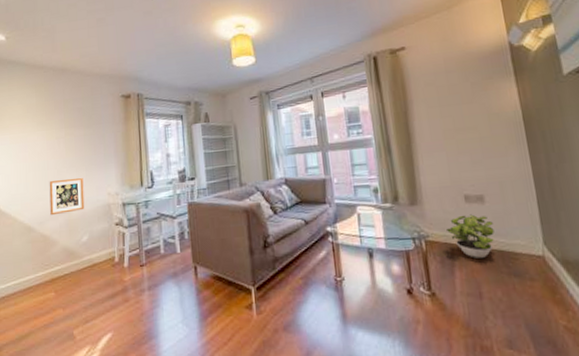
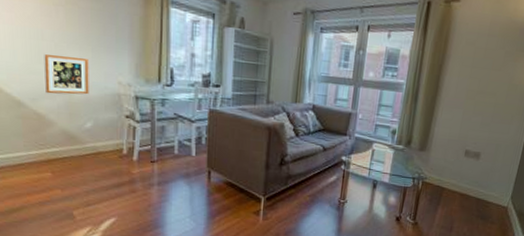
potted plant: present [446,214,495,258] -> none [442,166,480,202]

